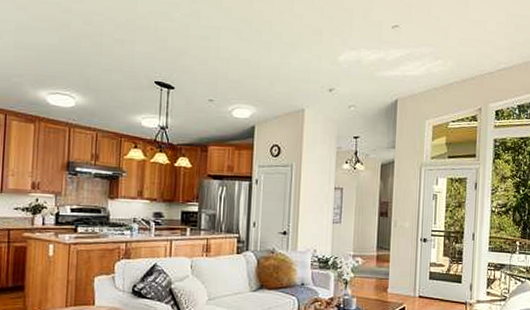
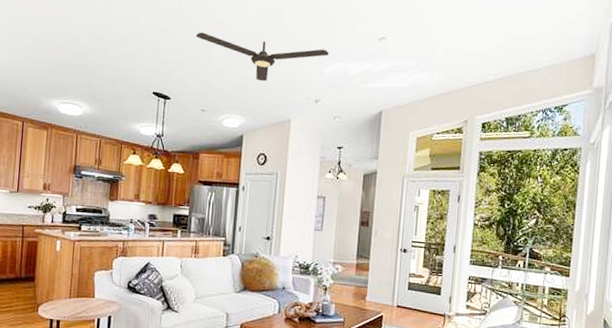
ceiling fan: none [200,18,342,70] -> present [196,32,329,82]

